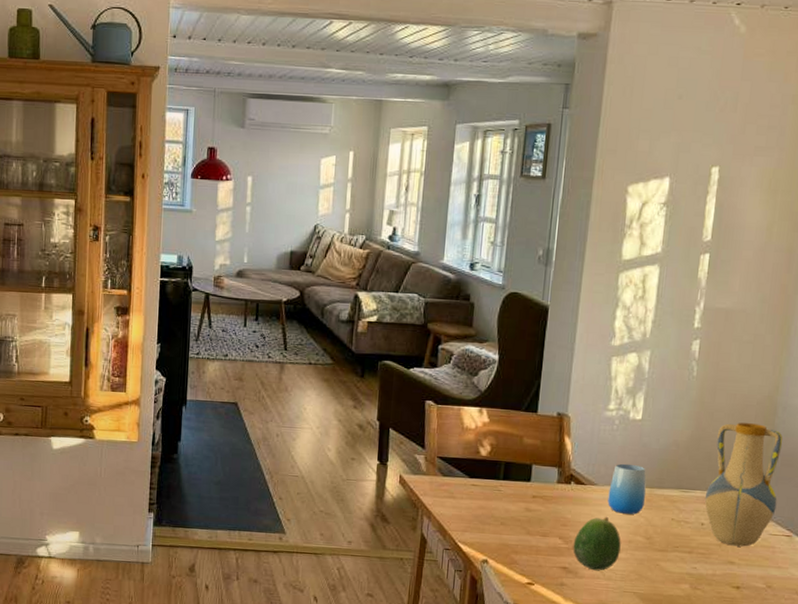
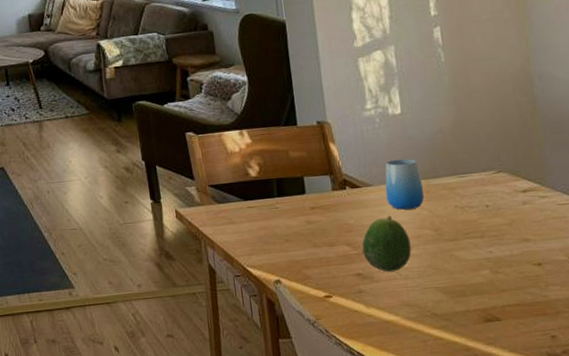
vase: present [704,422,783,547] -> none [480,97,558,223]

